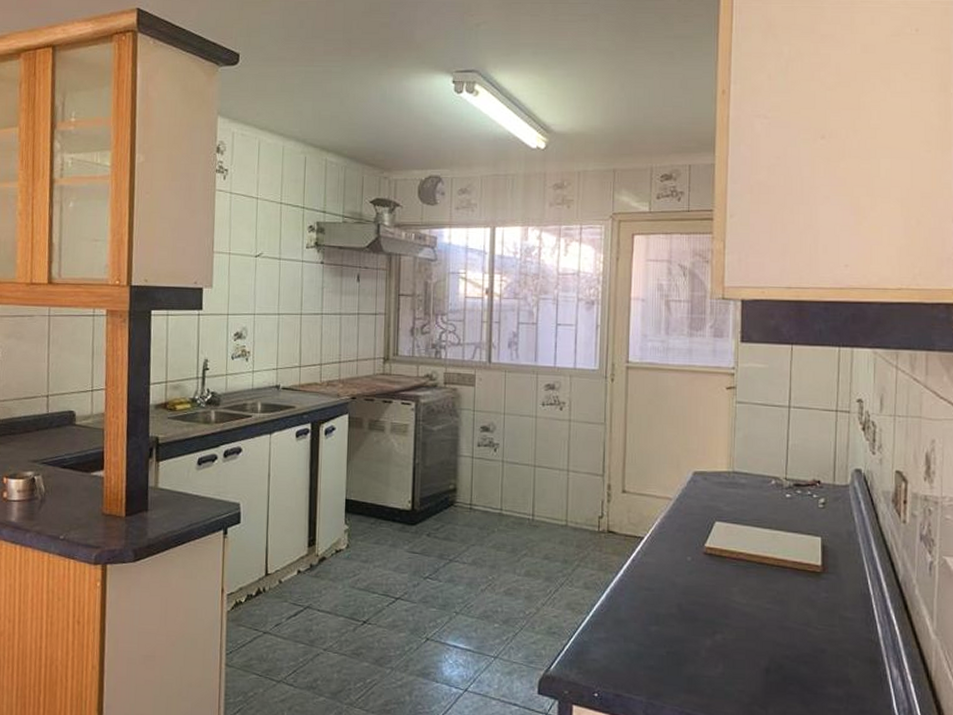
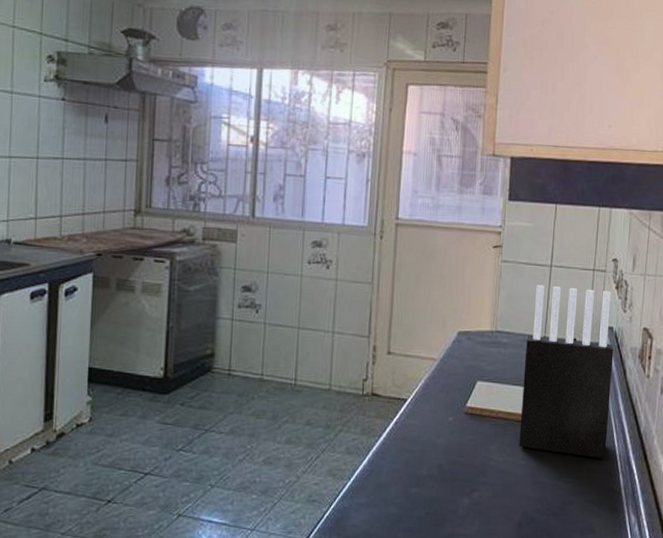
knife block: none [763,425,863,607] -> present [519,284,614,459]

